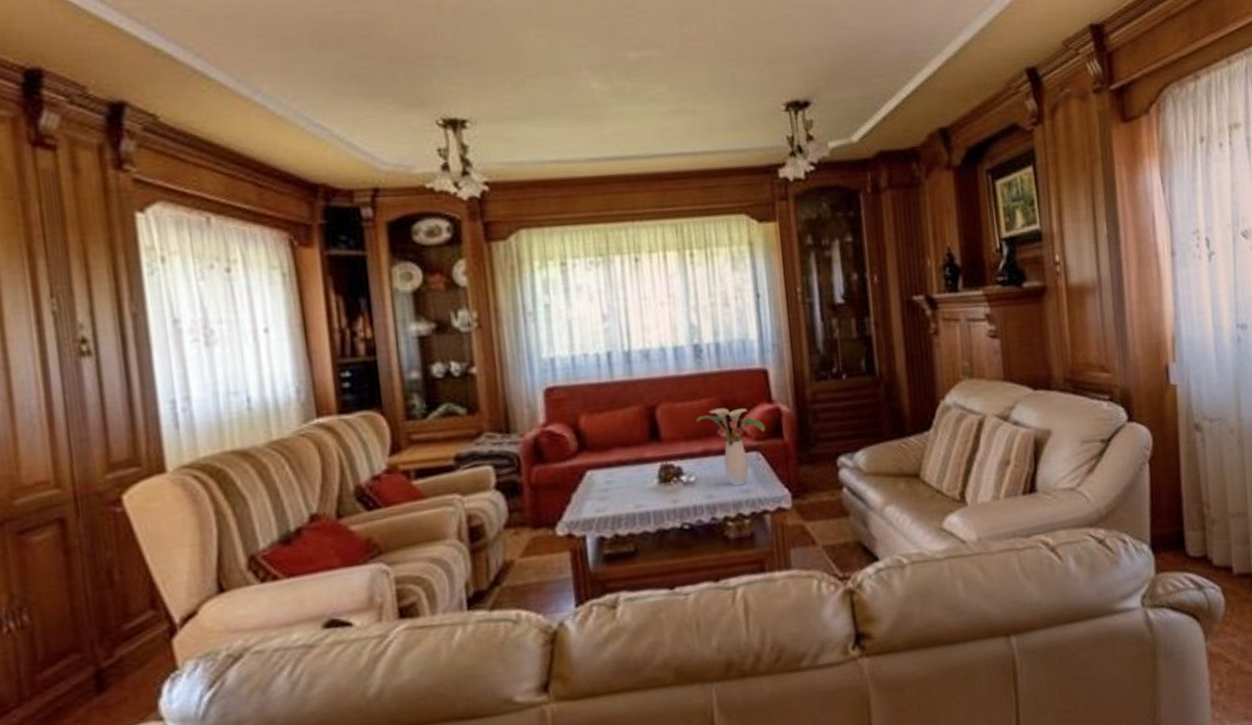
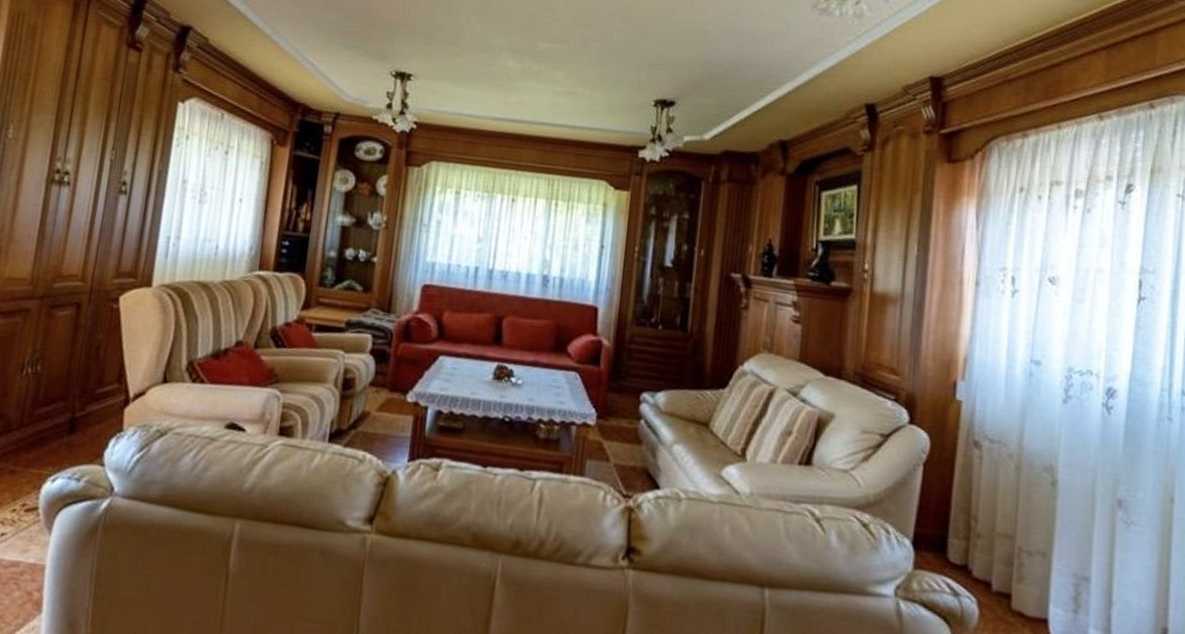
flower arrangement: present [696,408,766,487] -> none [532,330,587,397]

